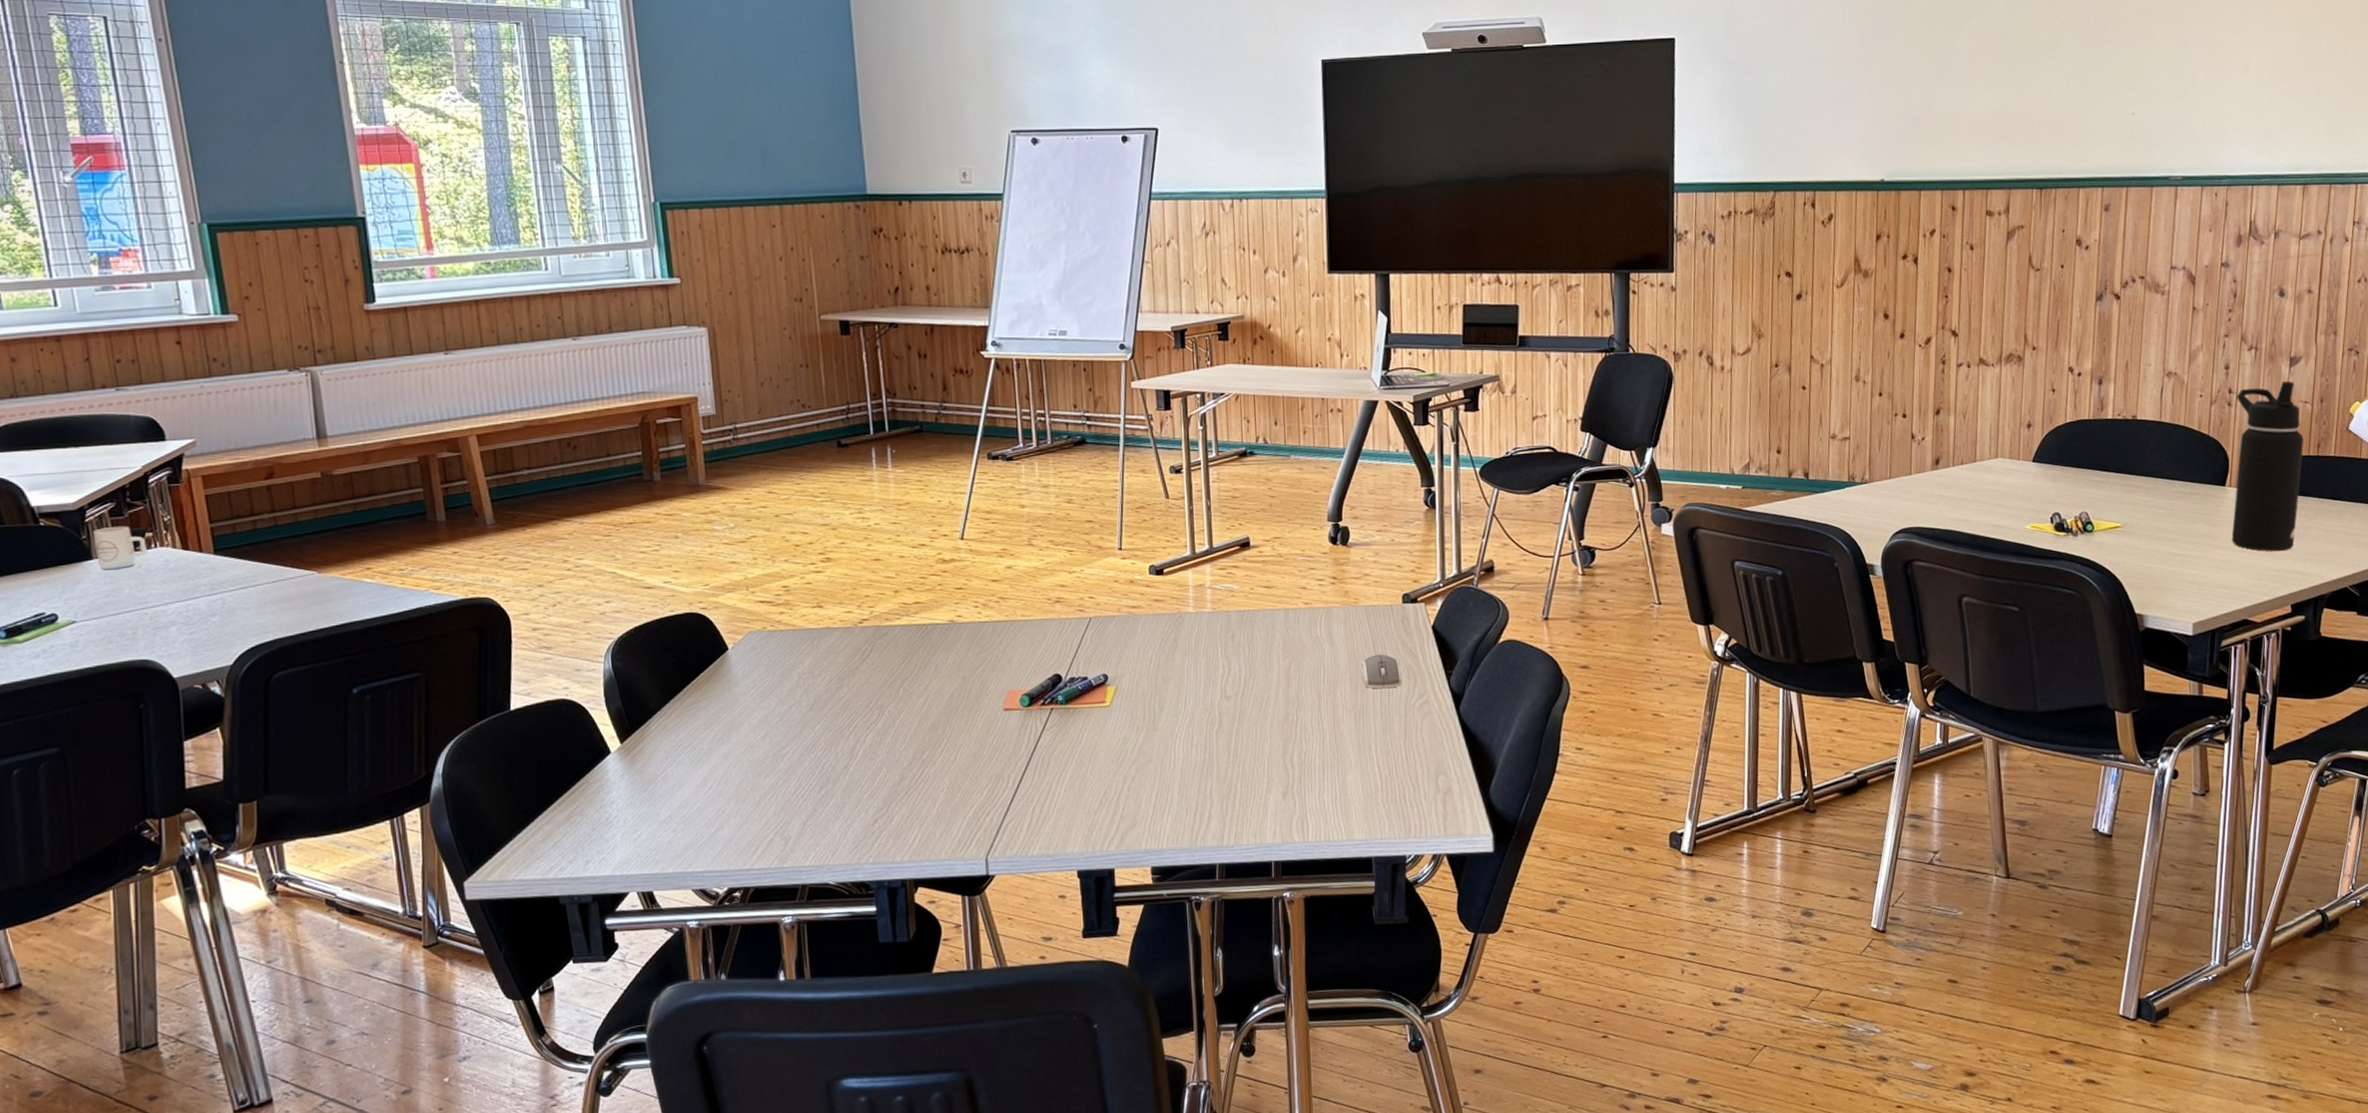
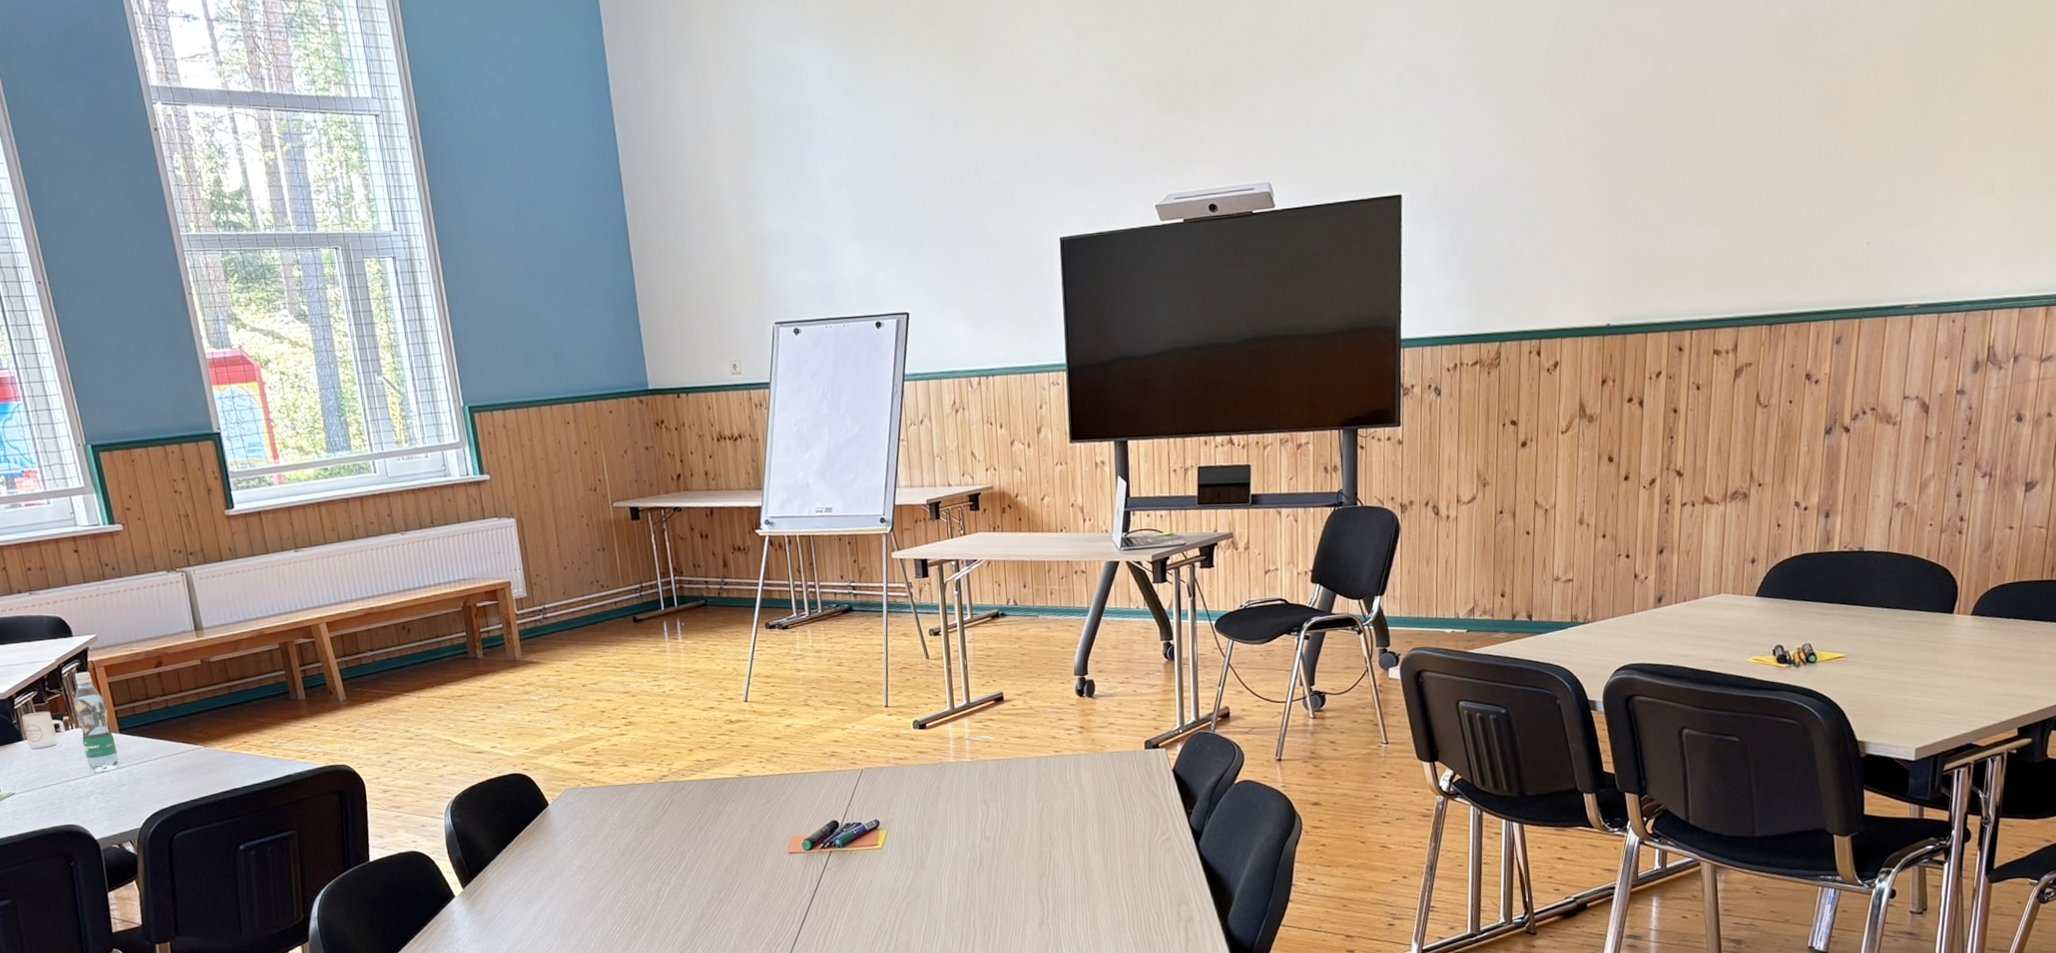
bottle: none [160,481,211,600] -> present [73,671,119,773]
computer mouse: present [1360,654,1402,689] -> none [1107,796,1145,828]
water bottle: present [2231,380,2304,551] -> none [1958,506,2037,676]

